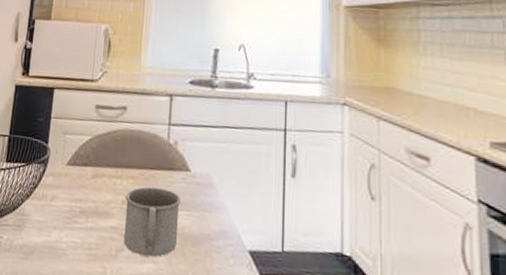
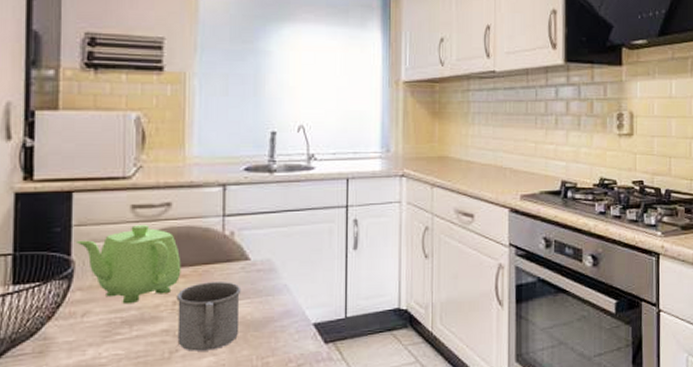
teapot: none [52,123,132,196] -> present [75,224,181,304]

